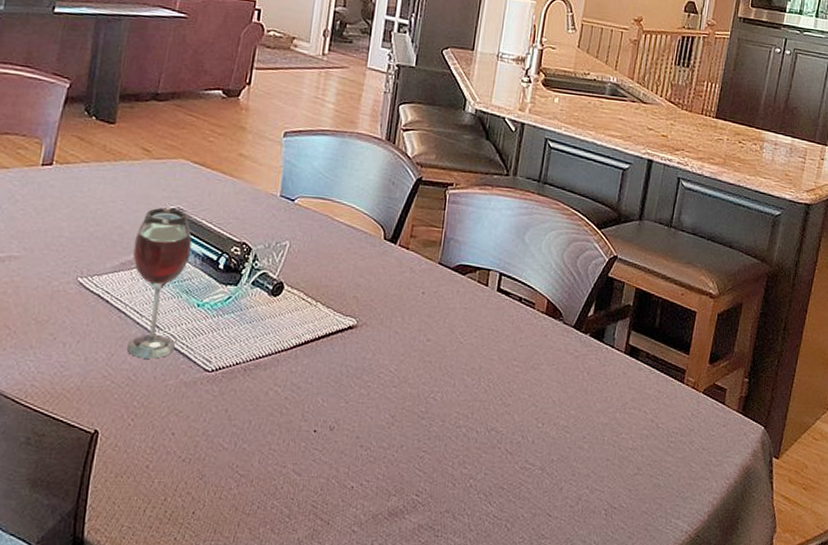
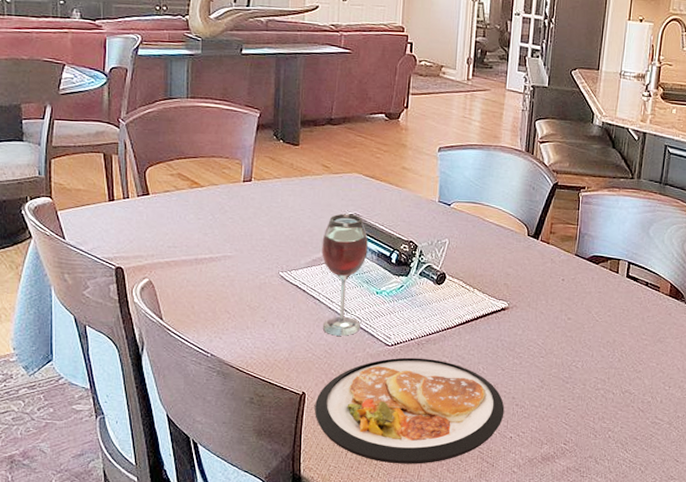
dish: none [108,386,346,523] -> present [315,357,505,464]

